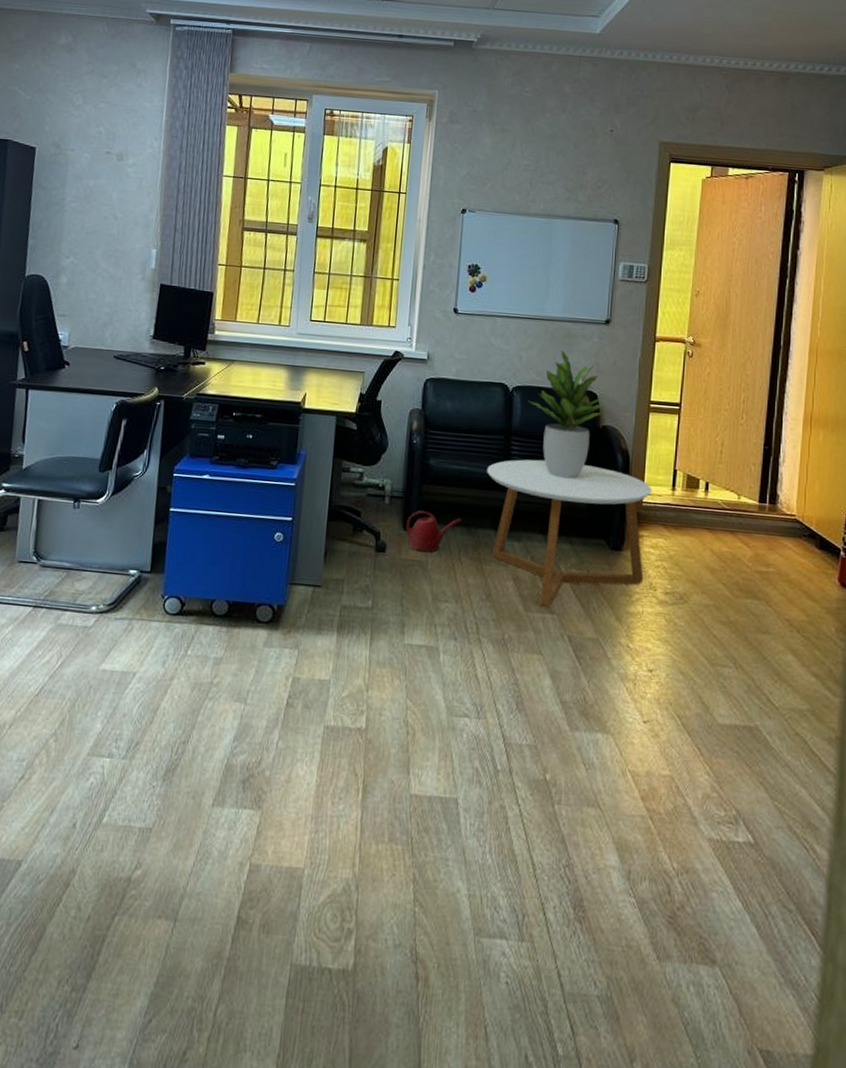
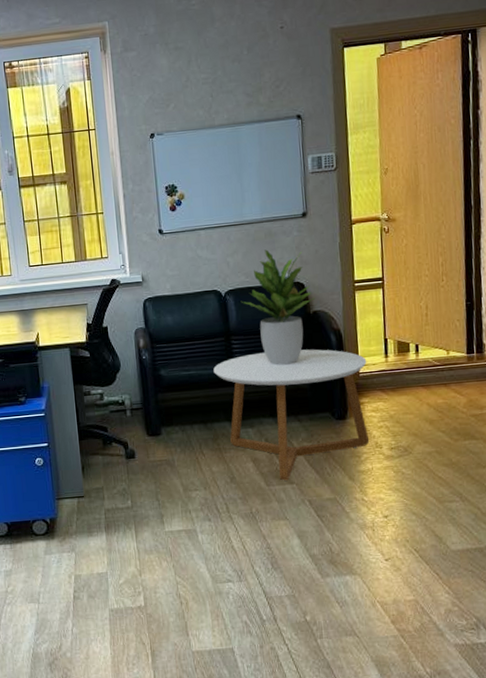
watering can: present [406,510,462,553] -> none [149,416,198,452]

